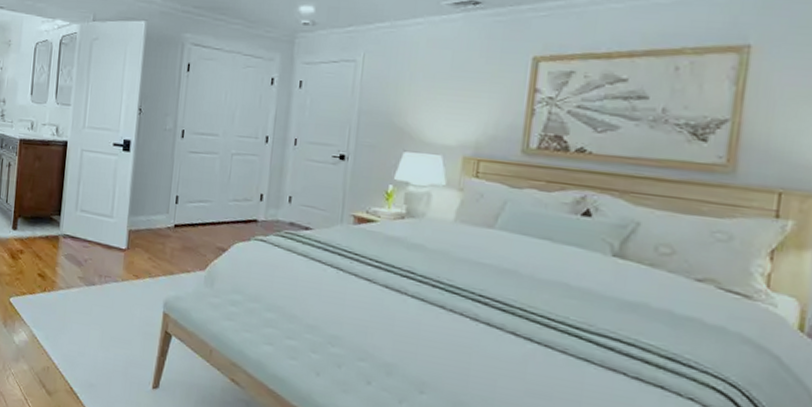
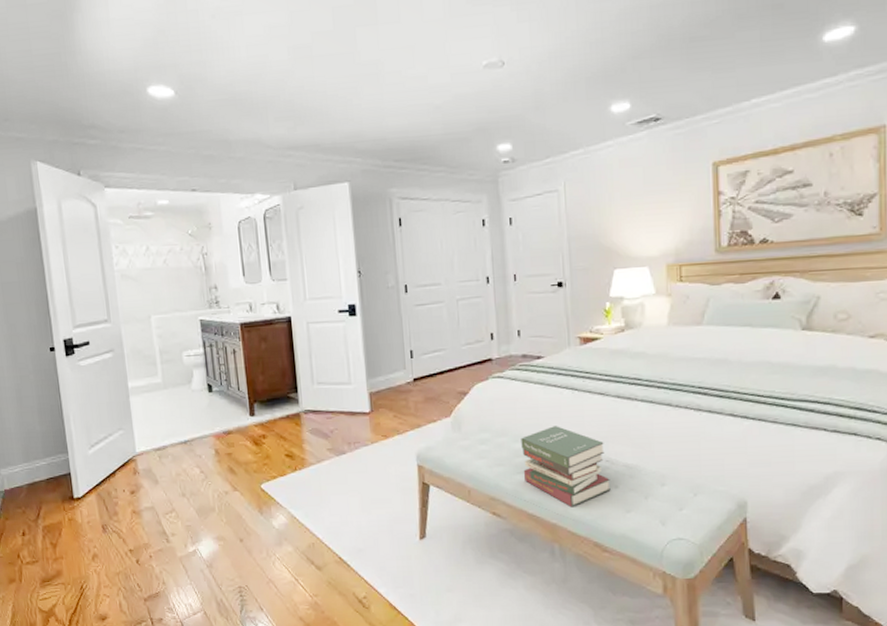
books: none [270,302,363,394] -> present [521,426,611,508]

